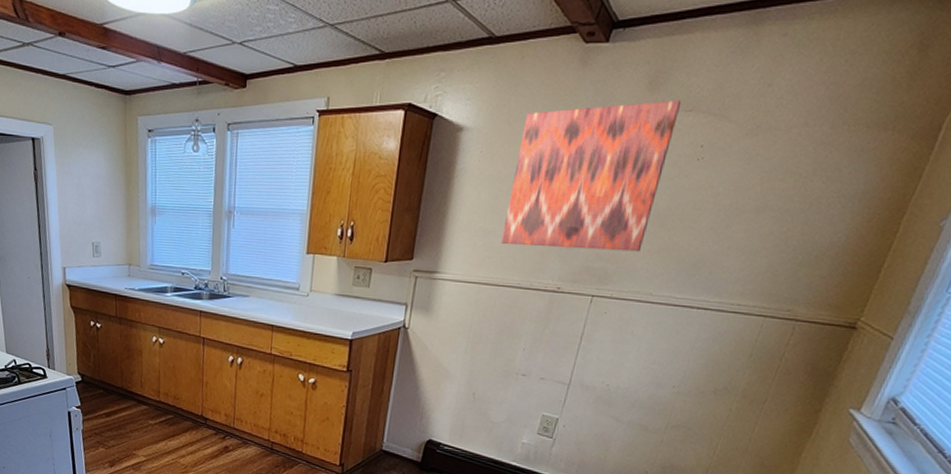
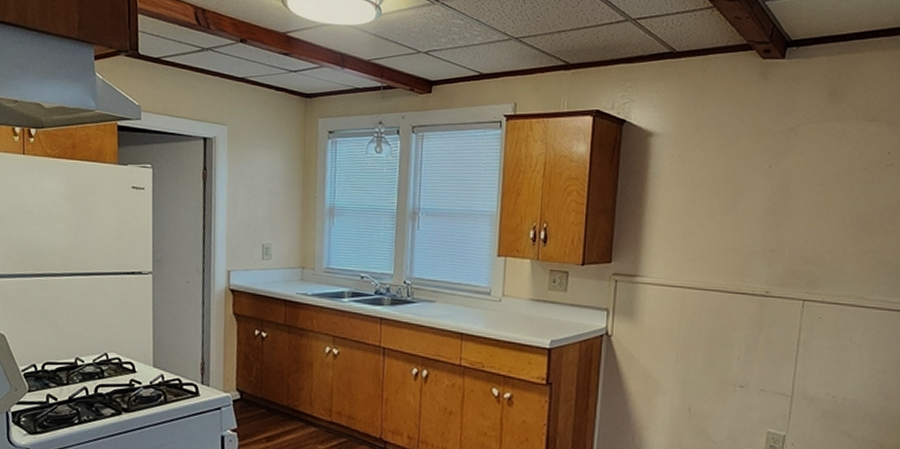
wall art: present [501,100,682,252] -> none [702,111,863,255]

